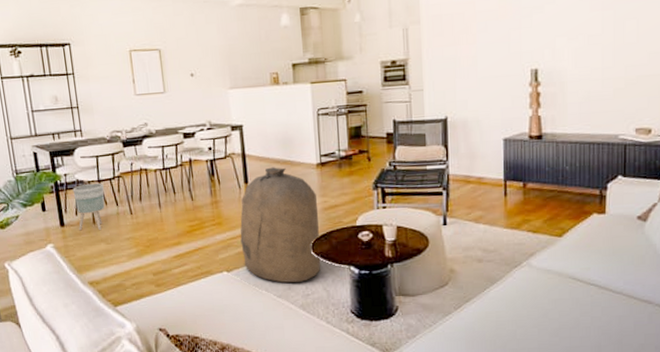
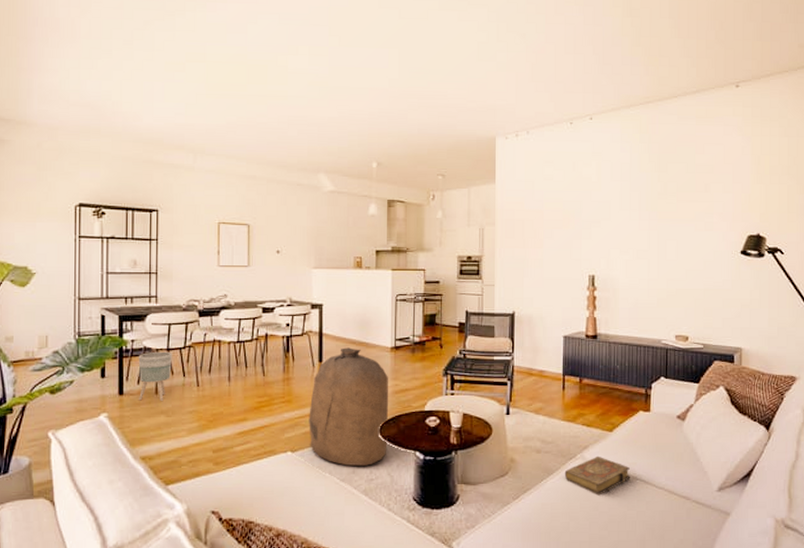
book: none [509,262,584,303] -> present [564,456,631,496]

